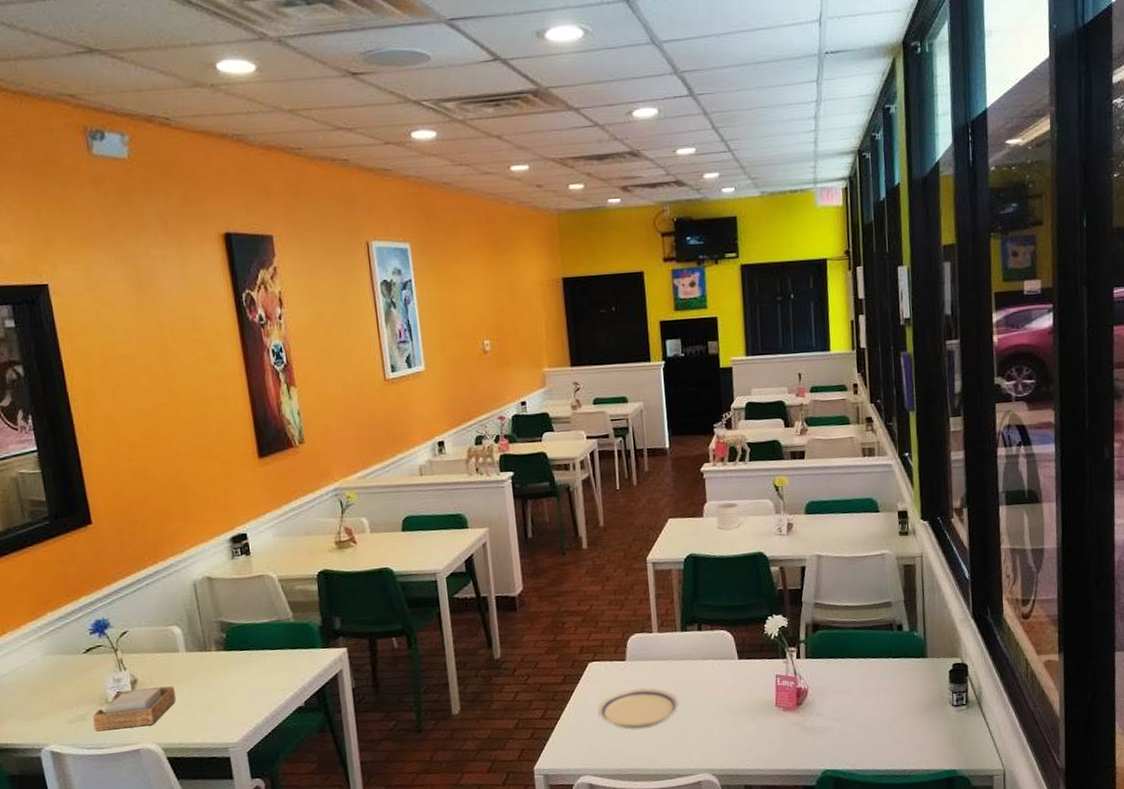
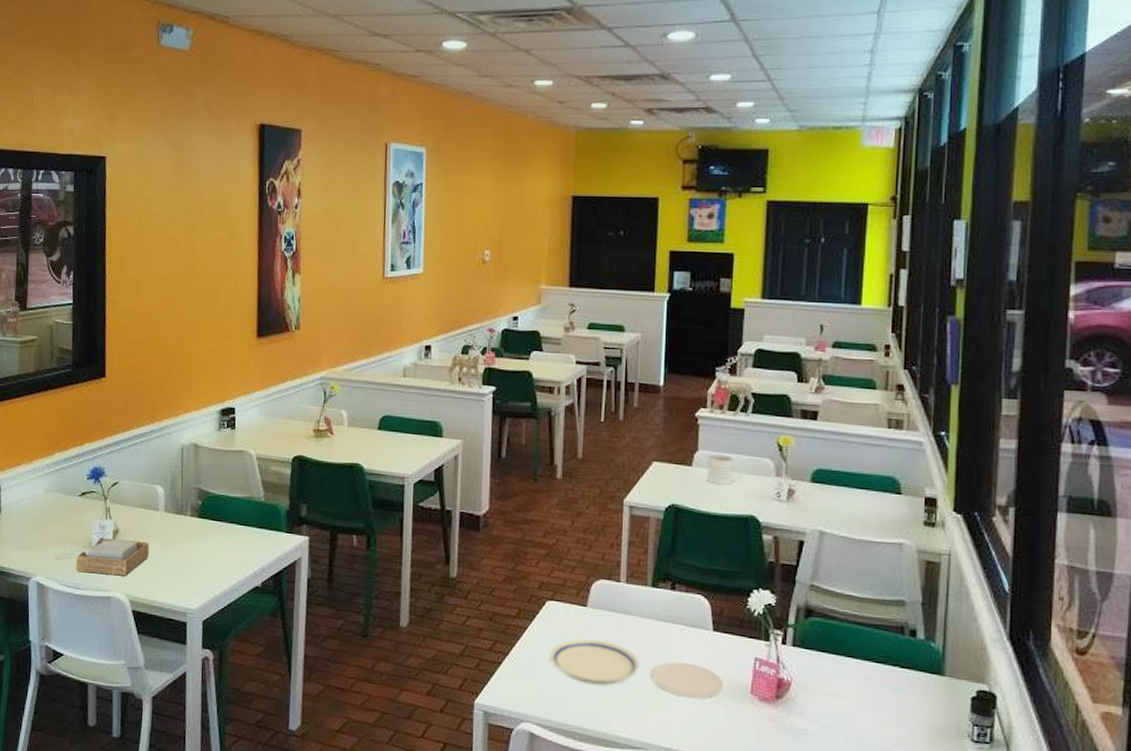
plate: none [688,691,753,723] -> present [649,662,724,699]

